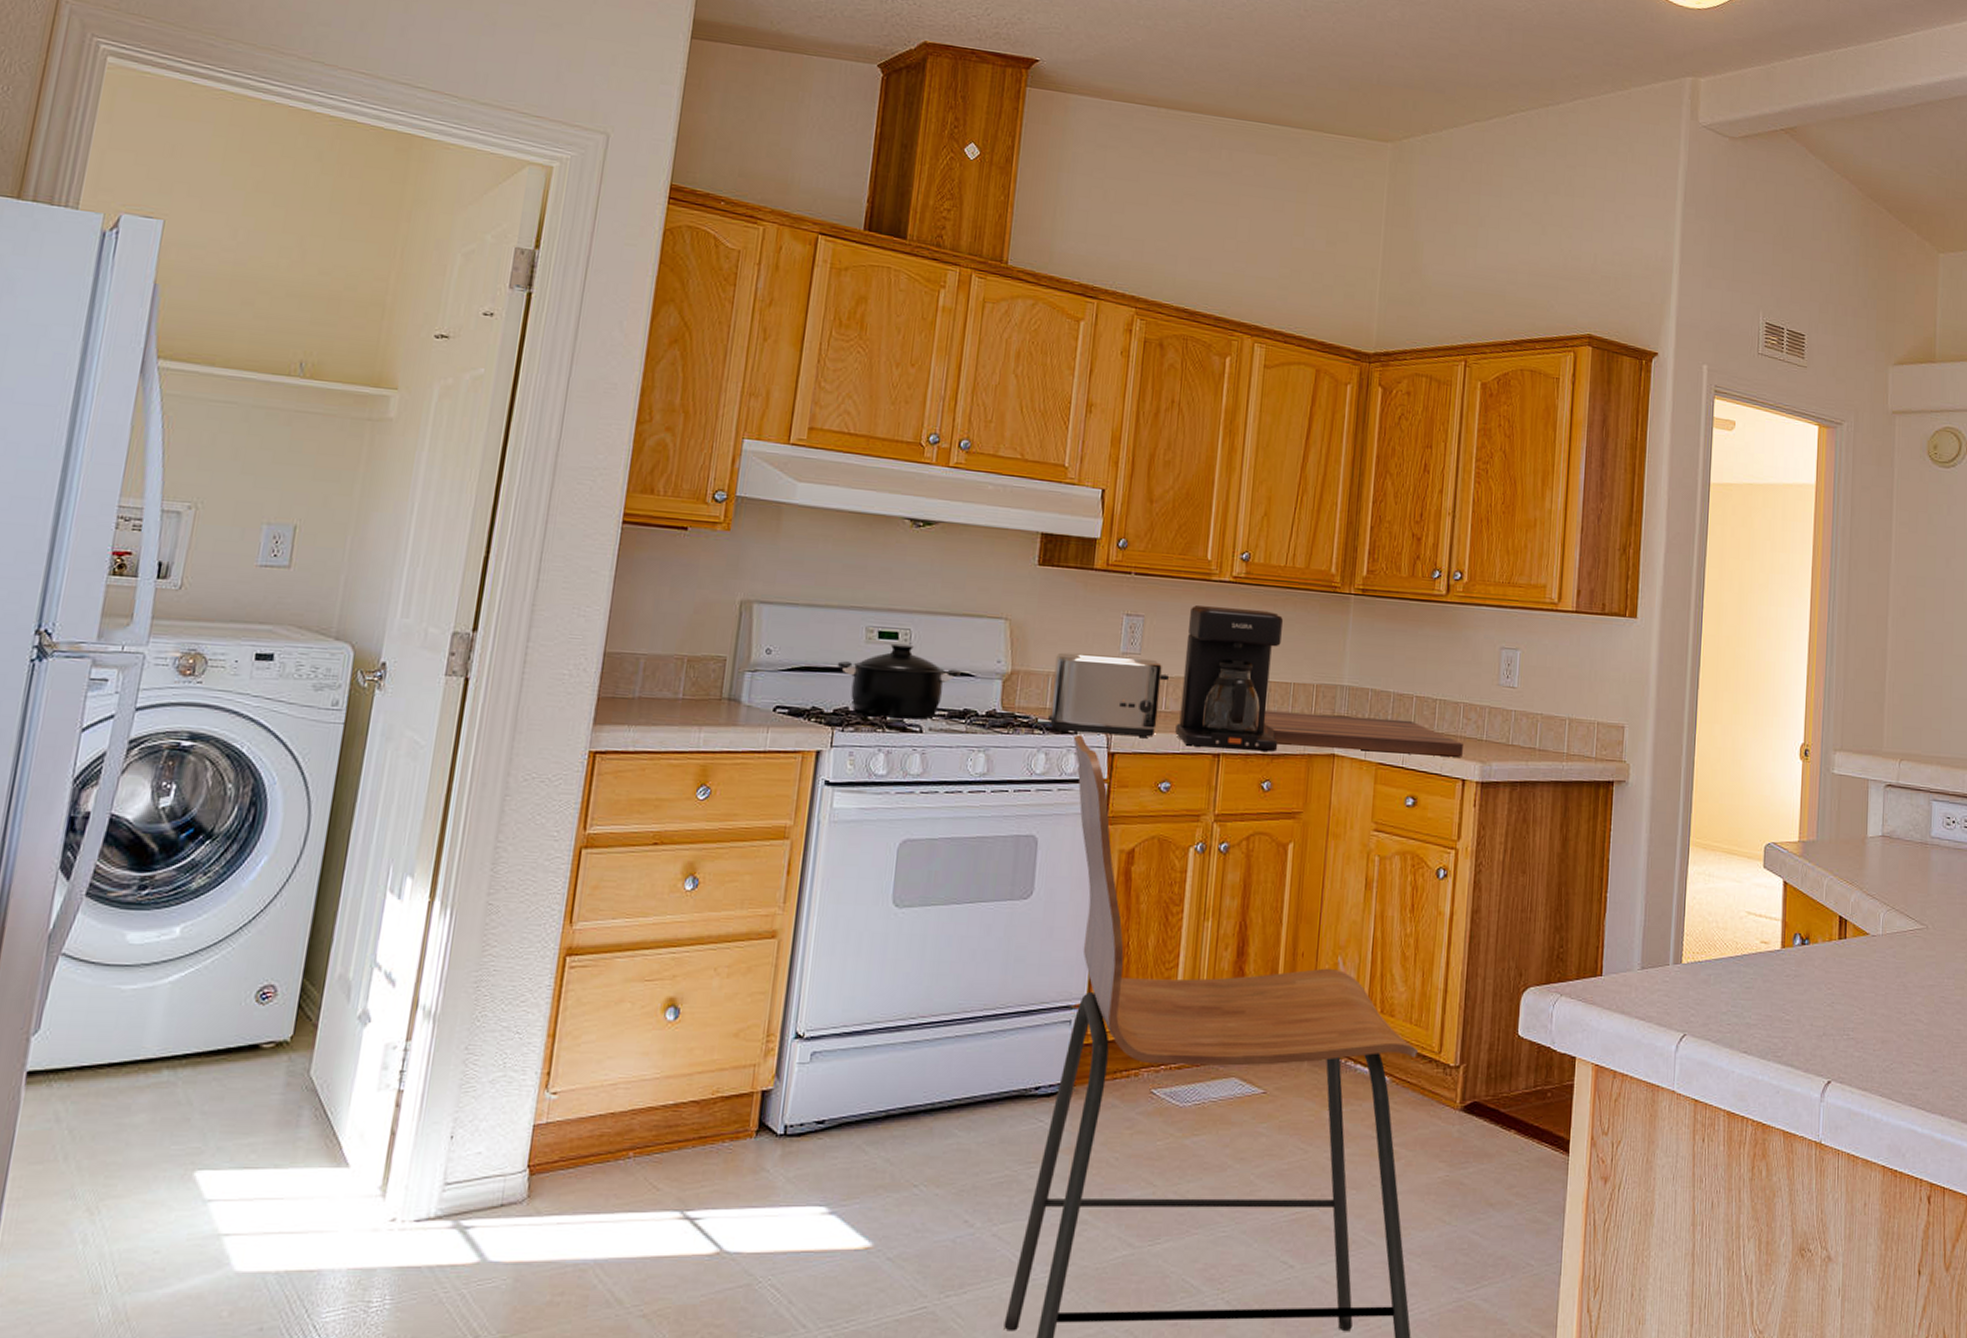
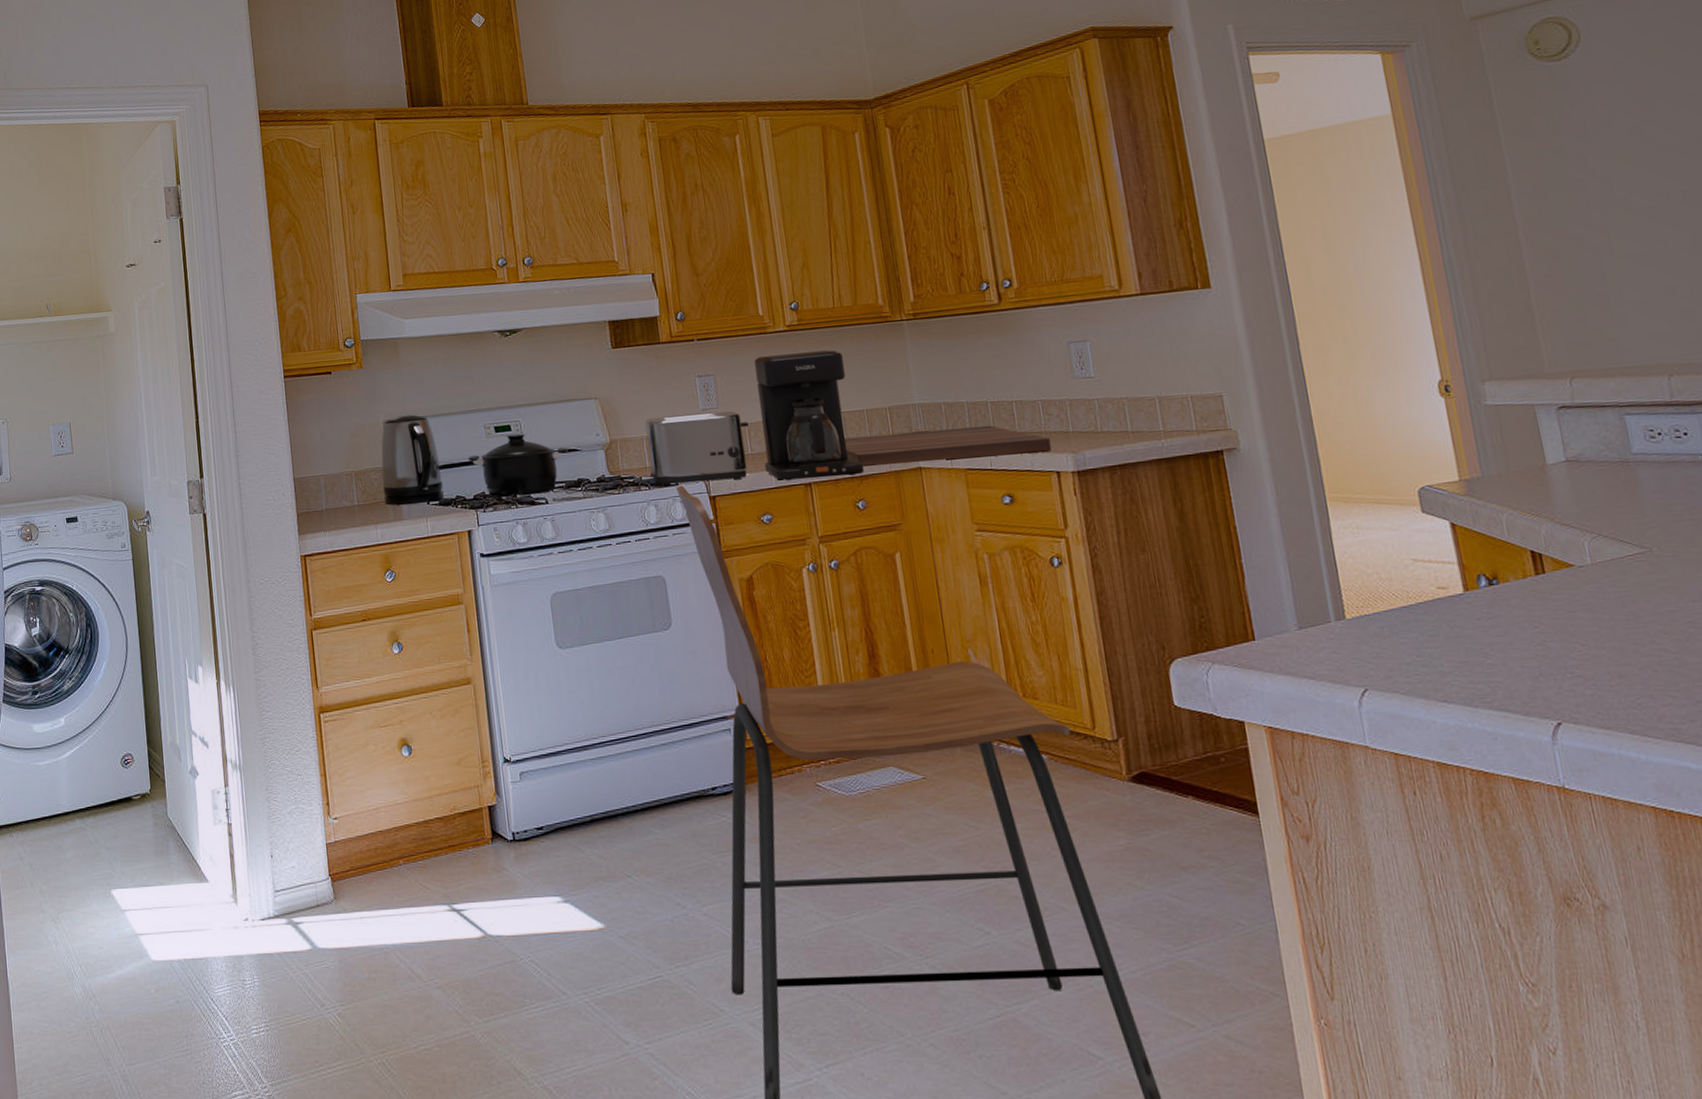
kettle: none [718,597,802,710] -> present [381,414,444,506]

